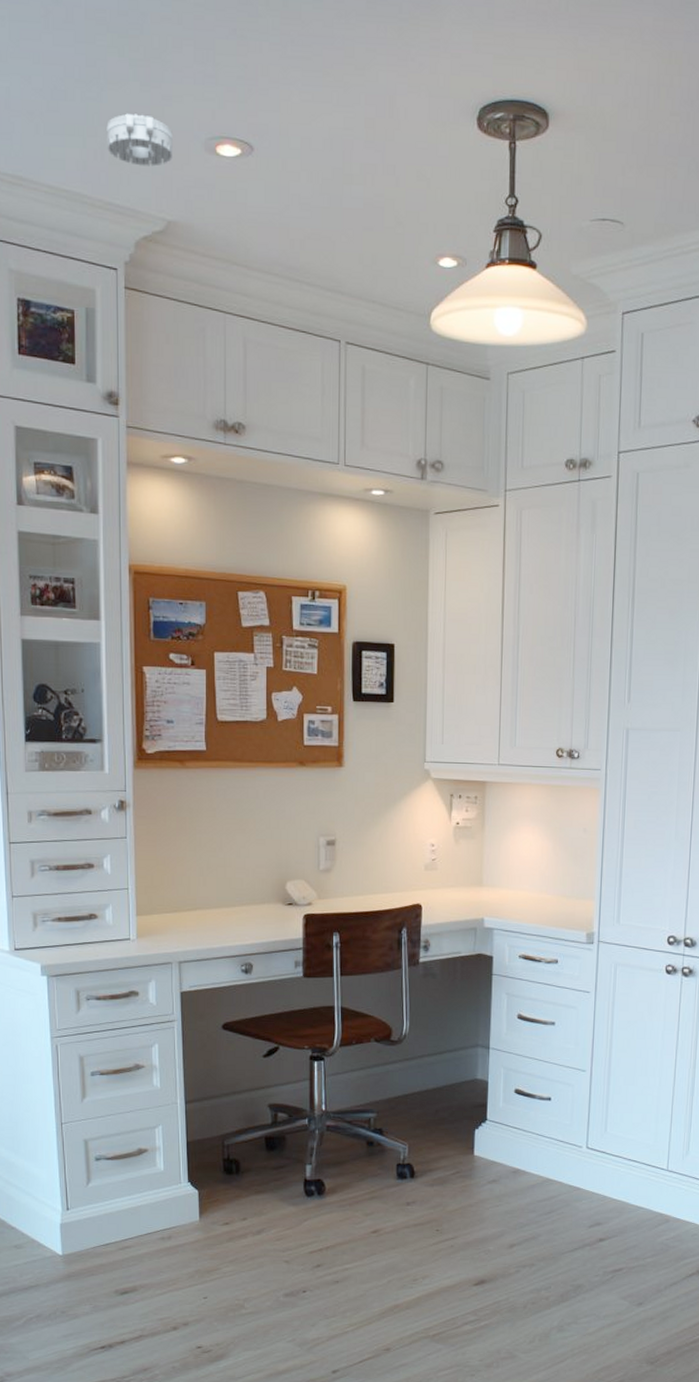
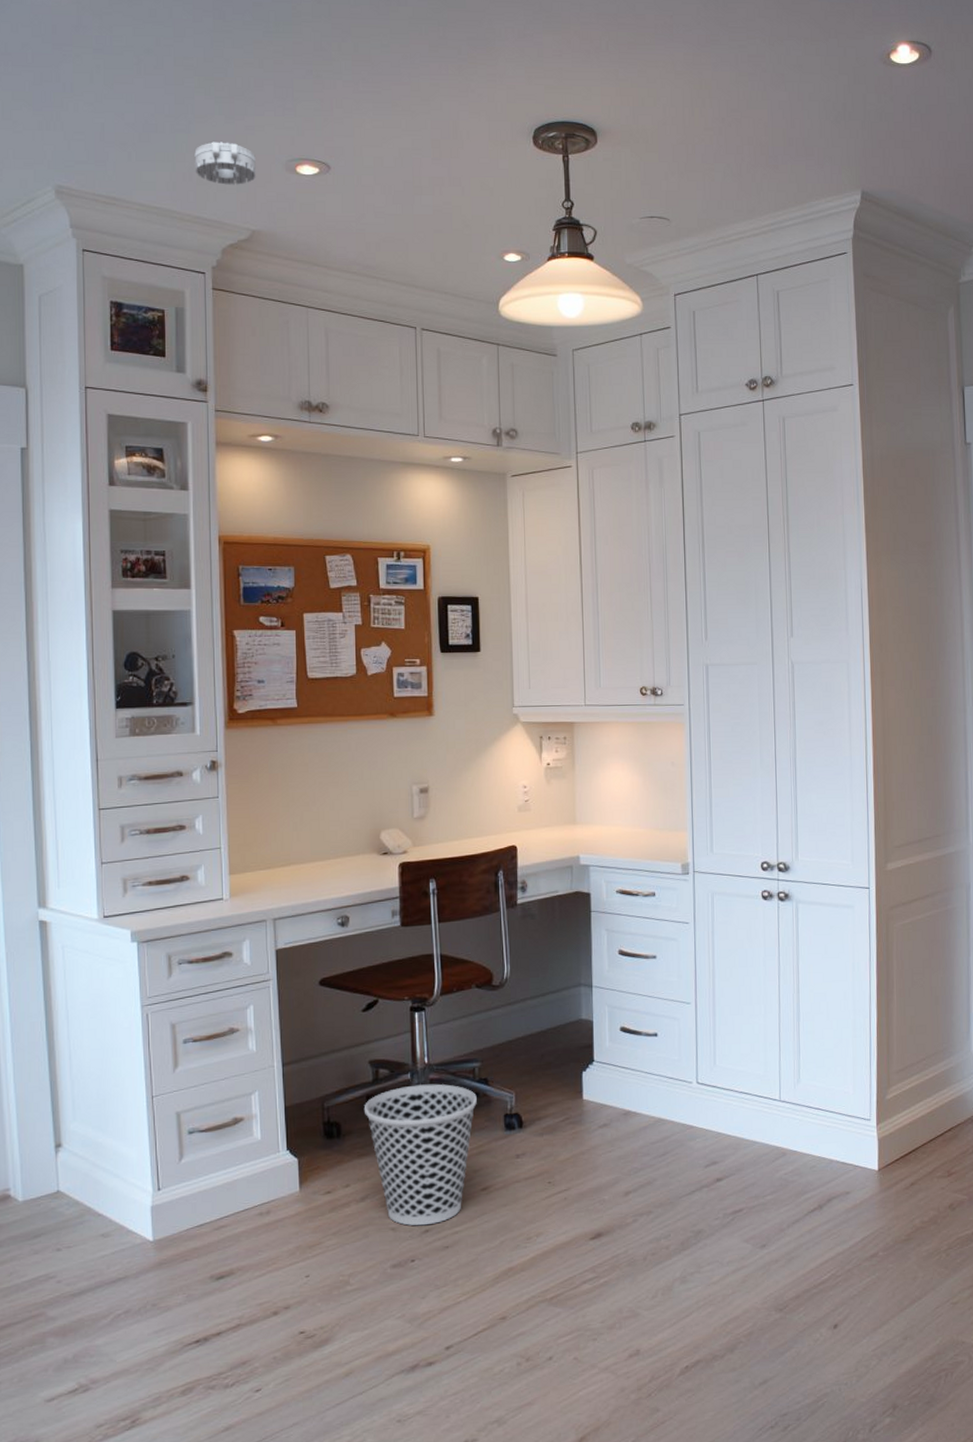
wastebasket: none [262,1130,371,1261] -> present [363,1084,477,1226]

